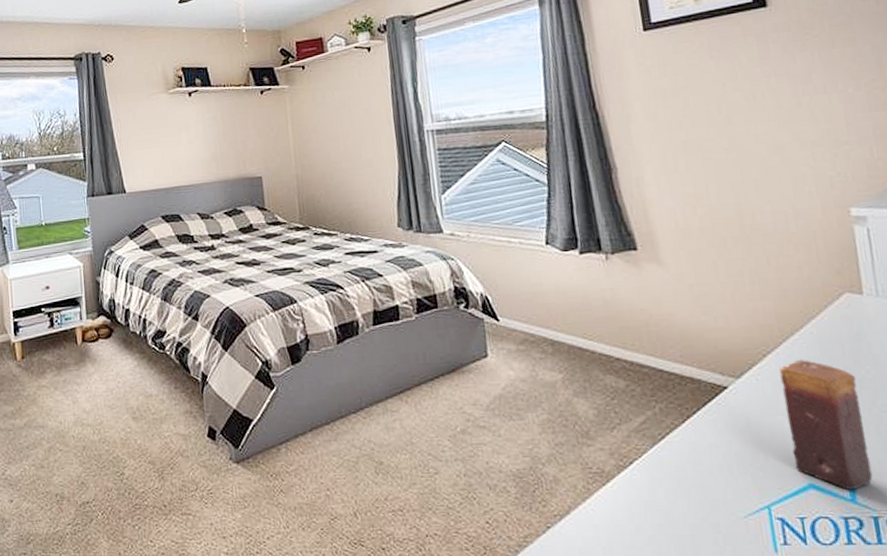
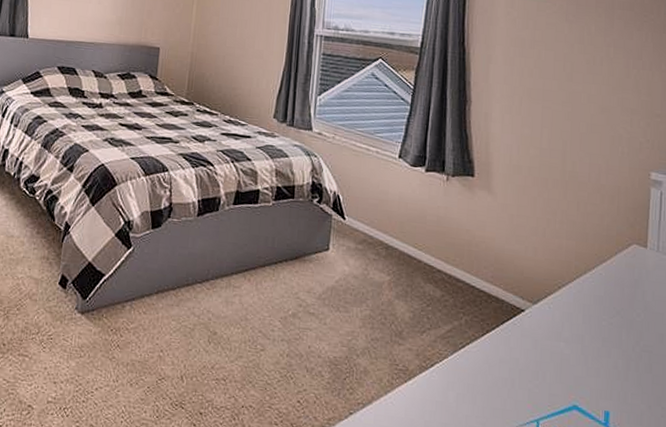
candle: present [779,359,873,490] -> none [565,295,628,415]

